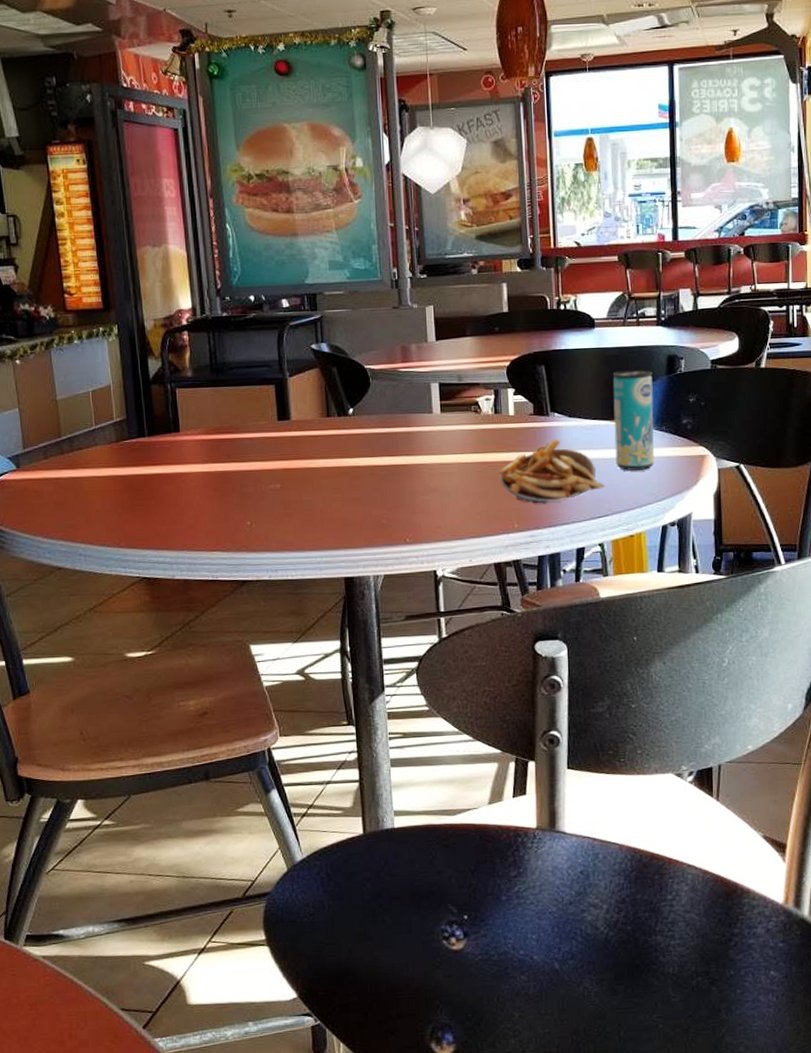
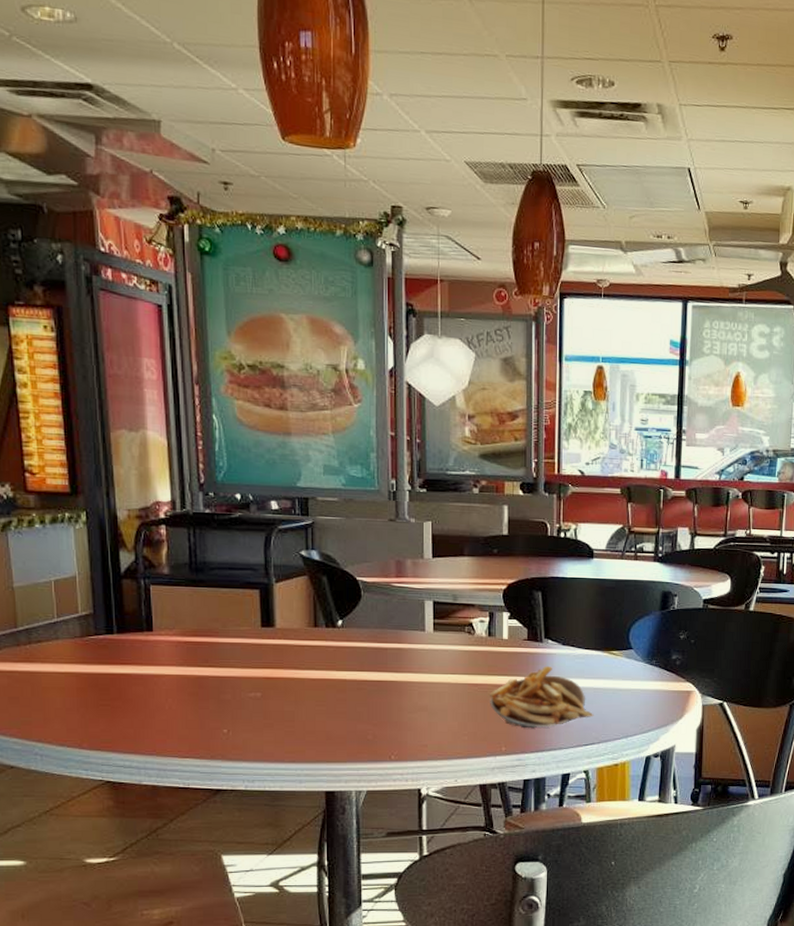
beverage can: present [613,370,654,471] -> none [605,603,646,701]

